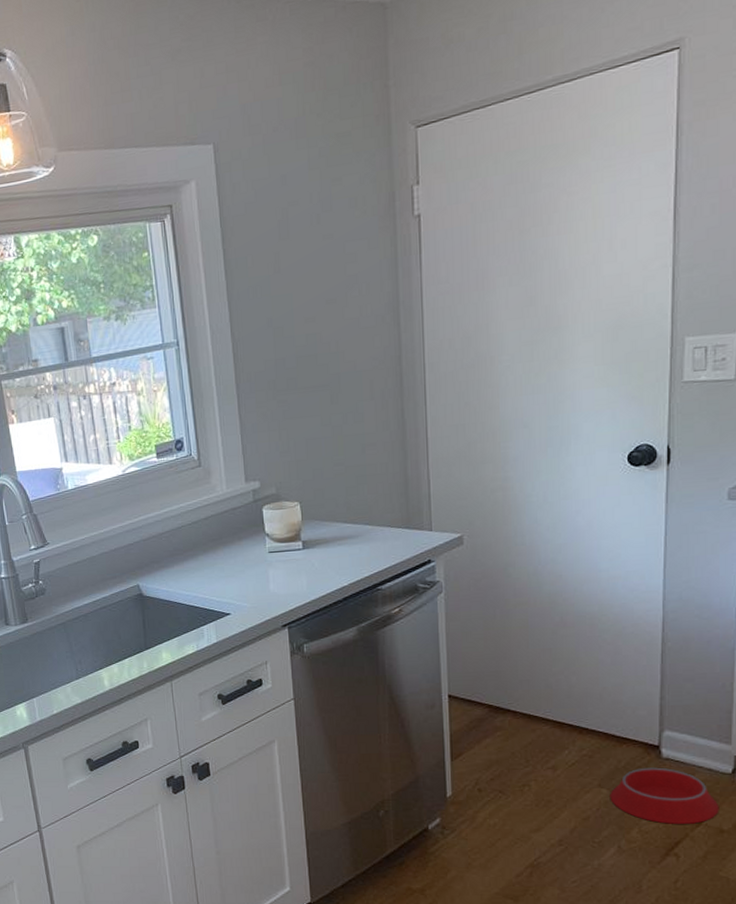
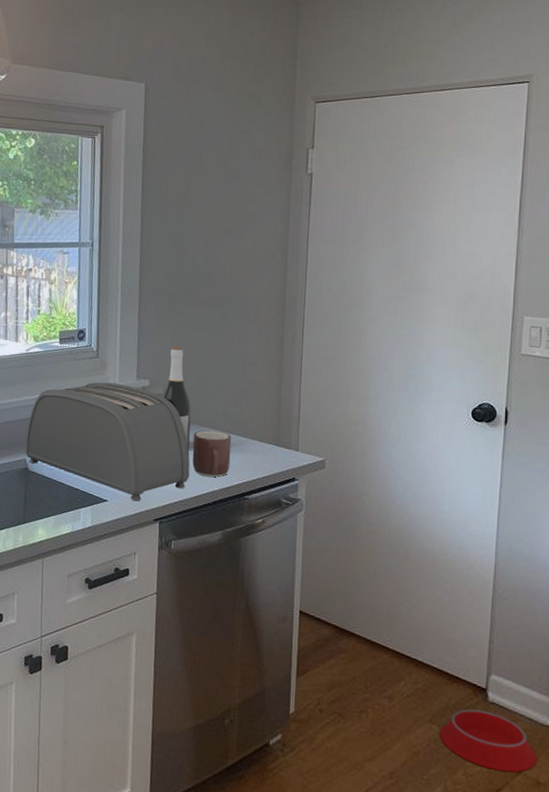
toaster: none [135,490,315,610] -> present [25,382,190,502]
wine bottle: none [275,440,313,556] -> present [162,347,191,458]
mug: none [314,523,358,574] -> present [192,430,232,478]

